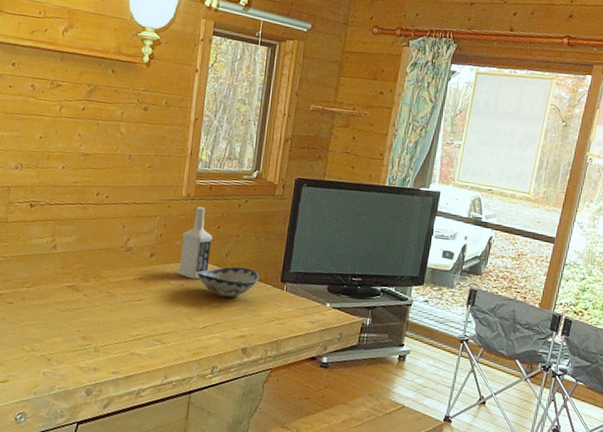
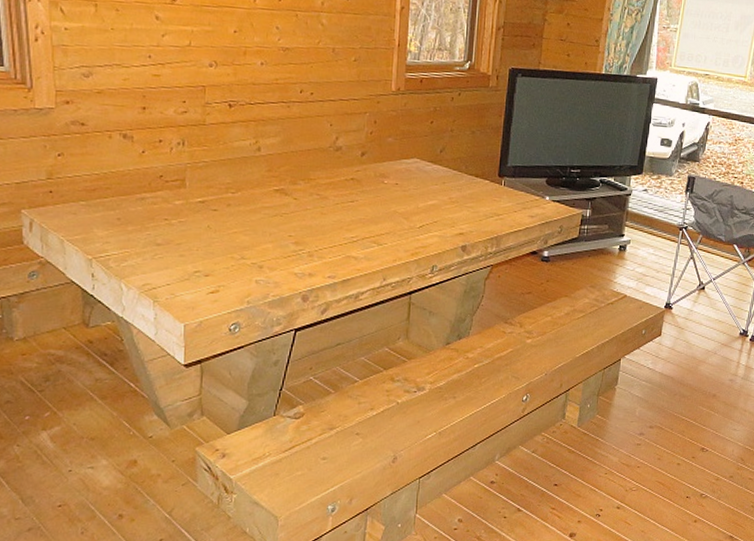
vodka: present [178,207,213,280] -> none [392,102,426,178]
decorative bowl: present [196,266,259,298] -> none [411,162,476,195]

